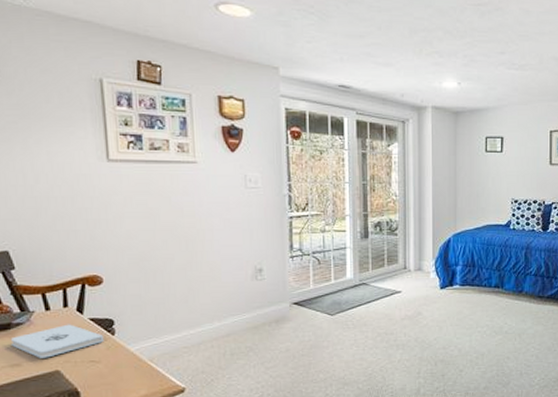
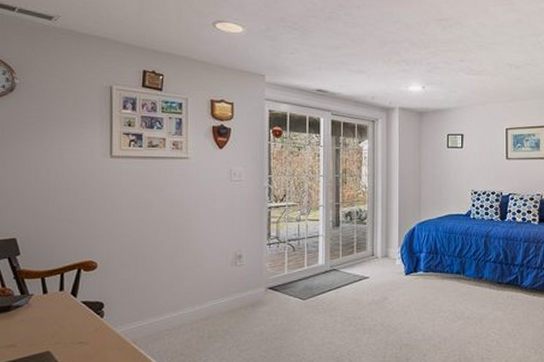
notepad: present [10,324,105,358] -> none [8,306,94,339]

